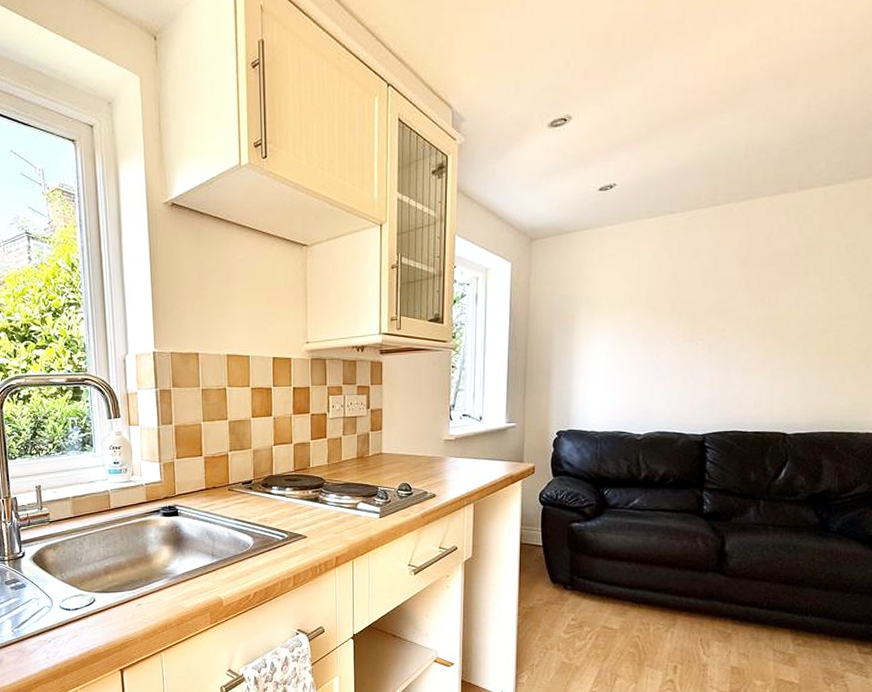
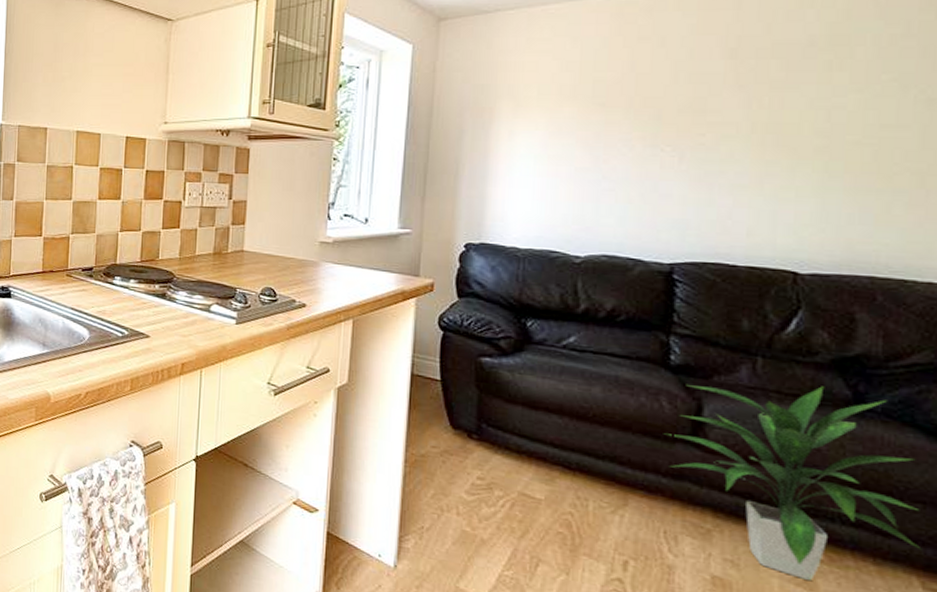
indoor plant: none [703,517,858,659] -> present [668,385,920,580]

